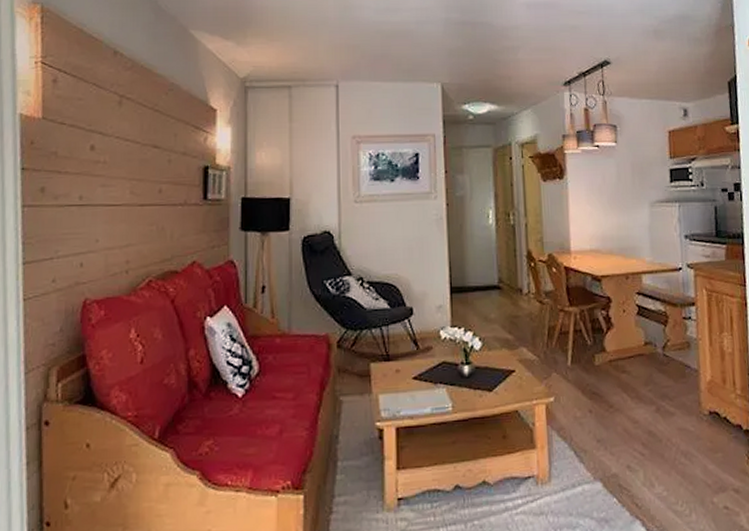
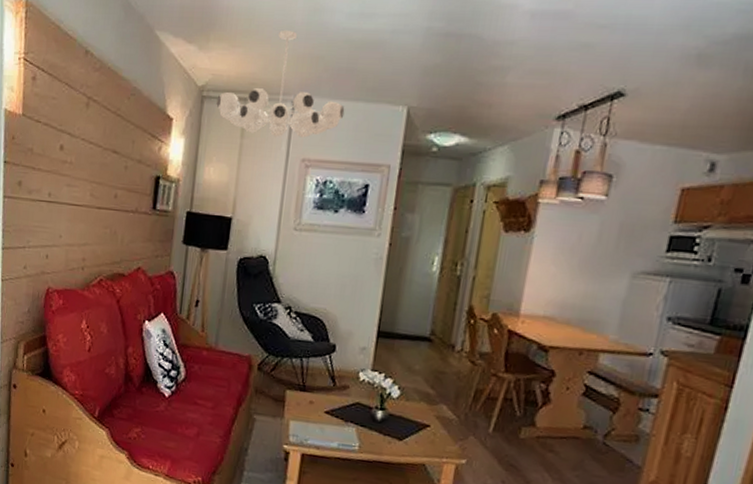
chandelier: none [261,24,386,119] -> present [216,29,345,138]

